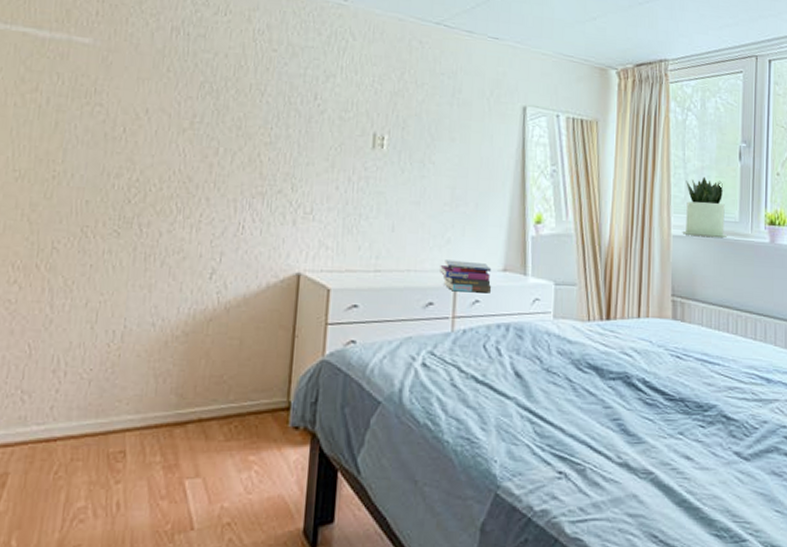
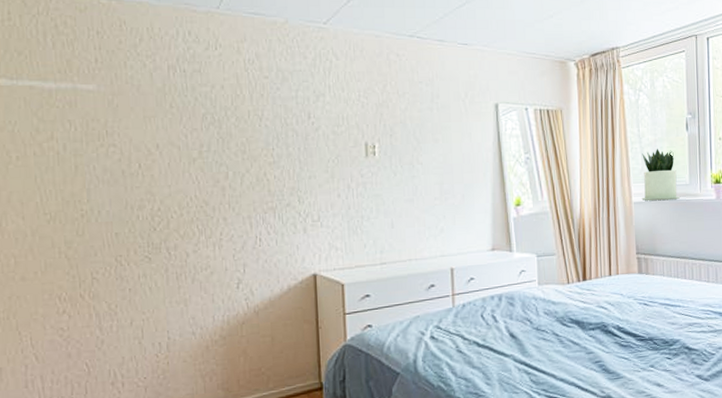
books: present [440,260,492,293] -> none [437,245,484,273]

